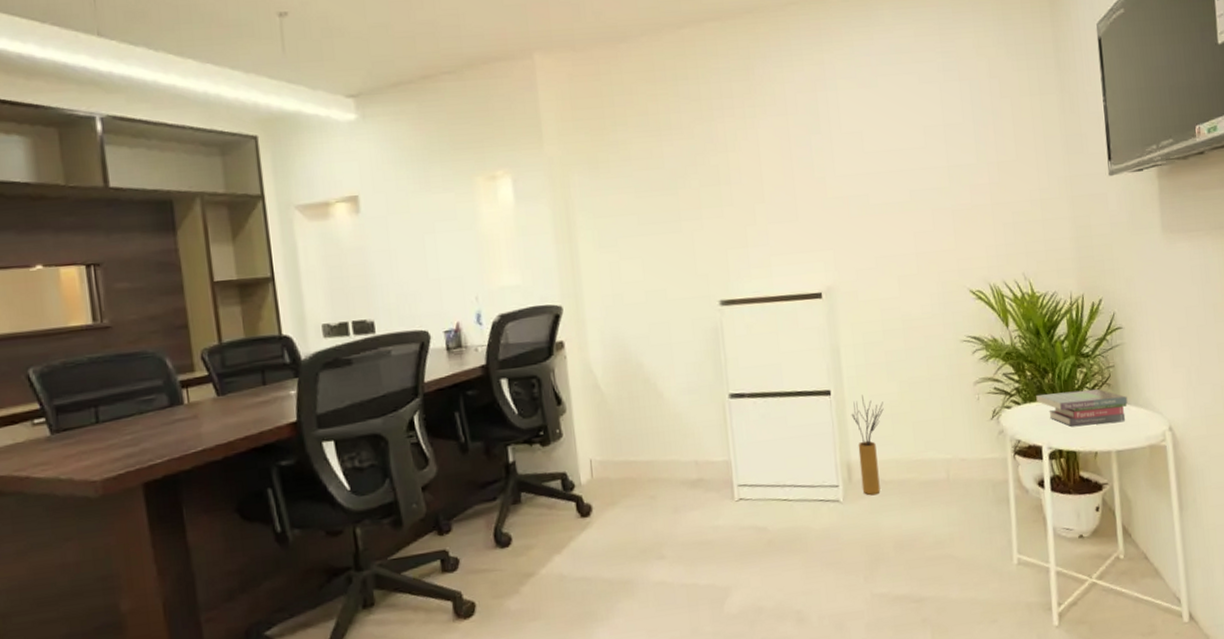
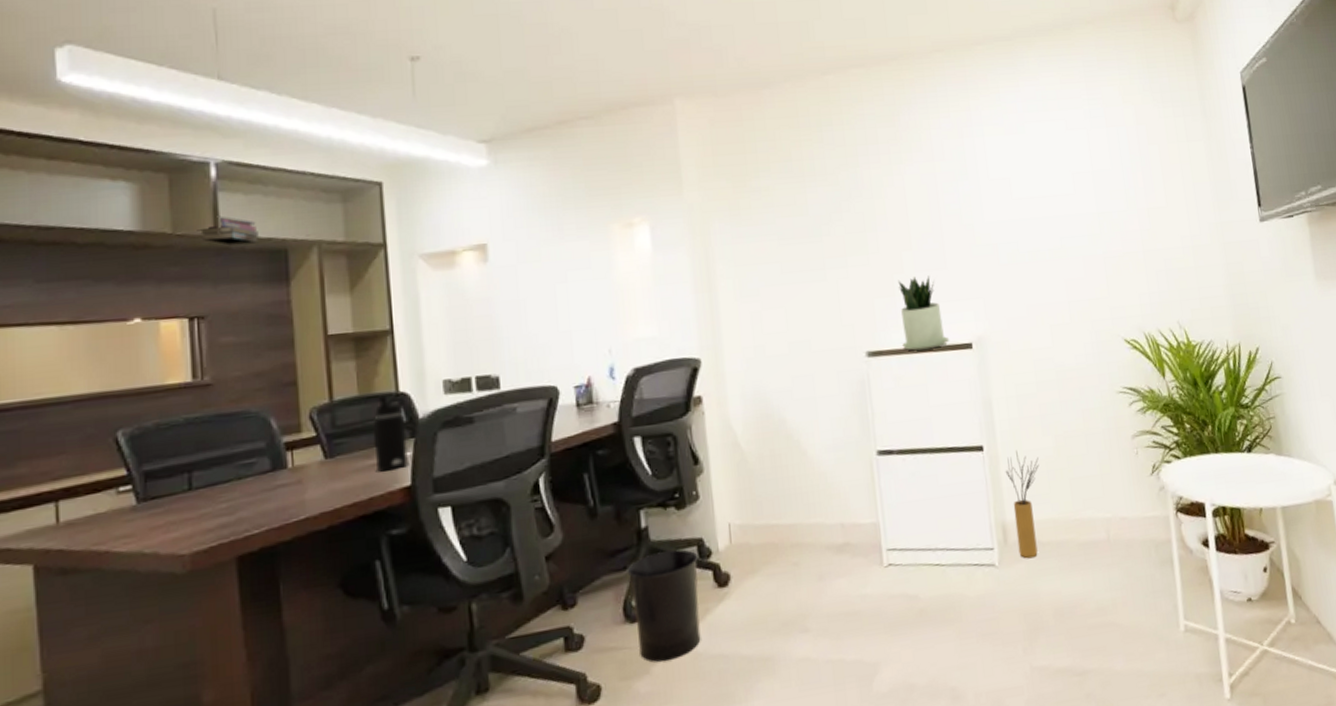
books: none [91,168,146,197] -> present [200,216,259,246]
water bottle: none [259,338,293,409] -> present [373,395,408,472]
waste bin: none [496,482,566,583] -> present [627,549,701,662]
planter: none [751,227,800,300] -> present [898,275,950,351]
books: present [1036,389,1128,426] -> none [1196,441,1291,481]

